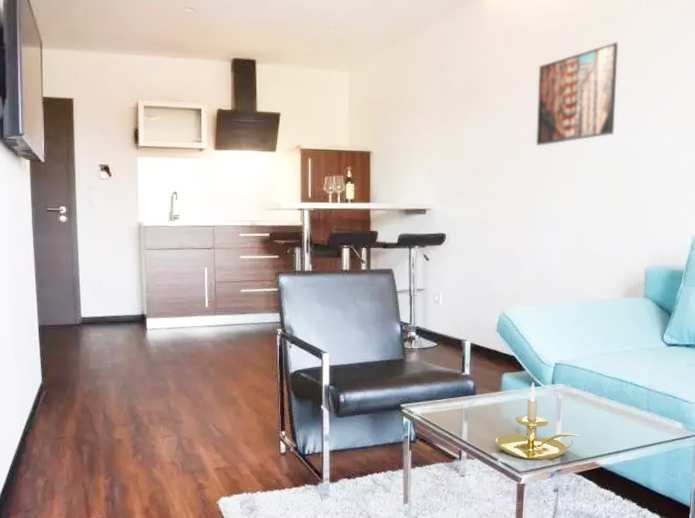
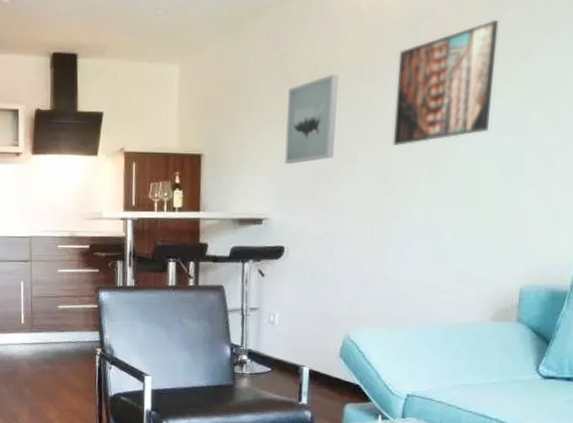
wall art: none [444,83,488,162] -> present [284,74,339,165]

